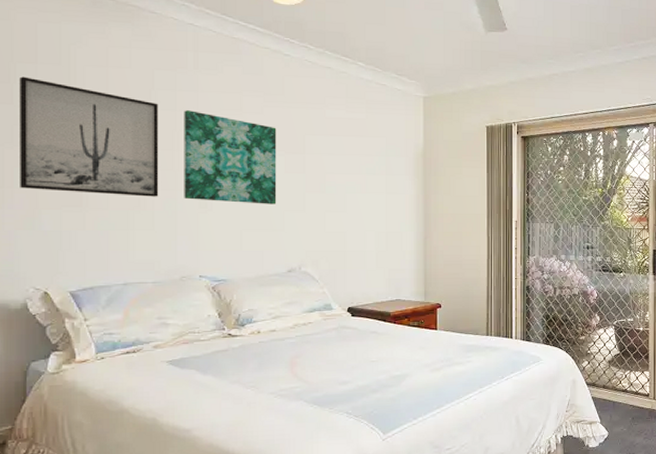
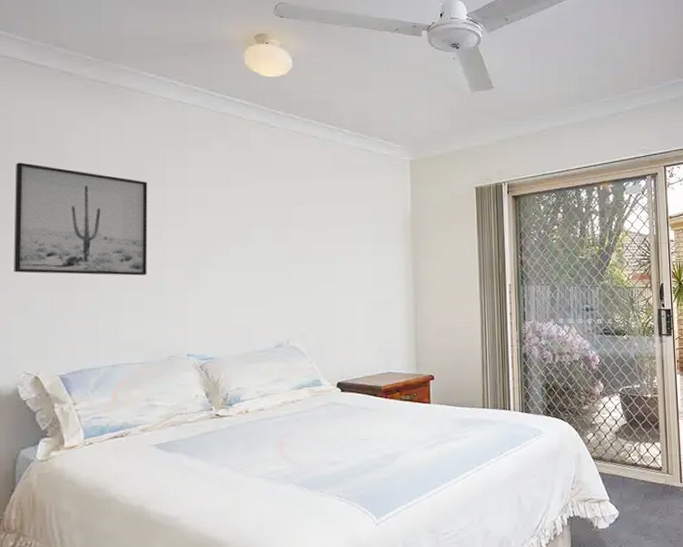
wall art: present [184,110,277,205] -> none [172,187,264,279]

